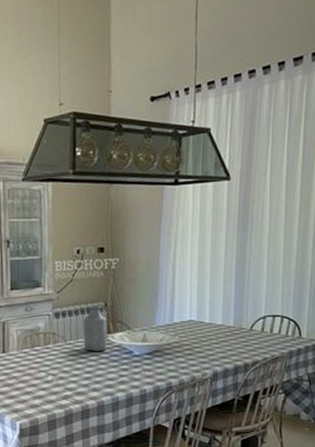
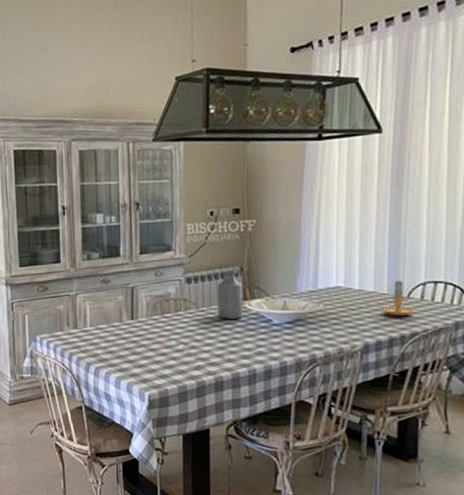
candle: none [227,313,256,347] -> present [380,279,415,317]

